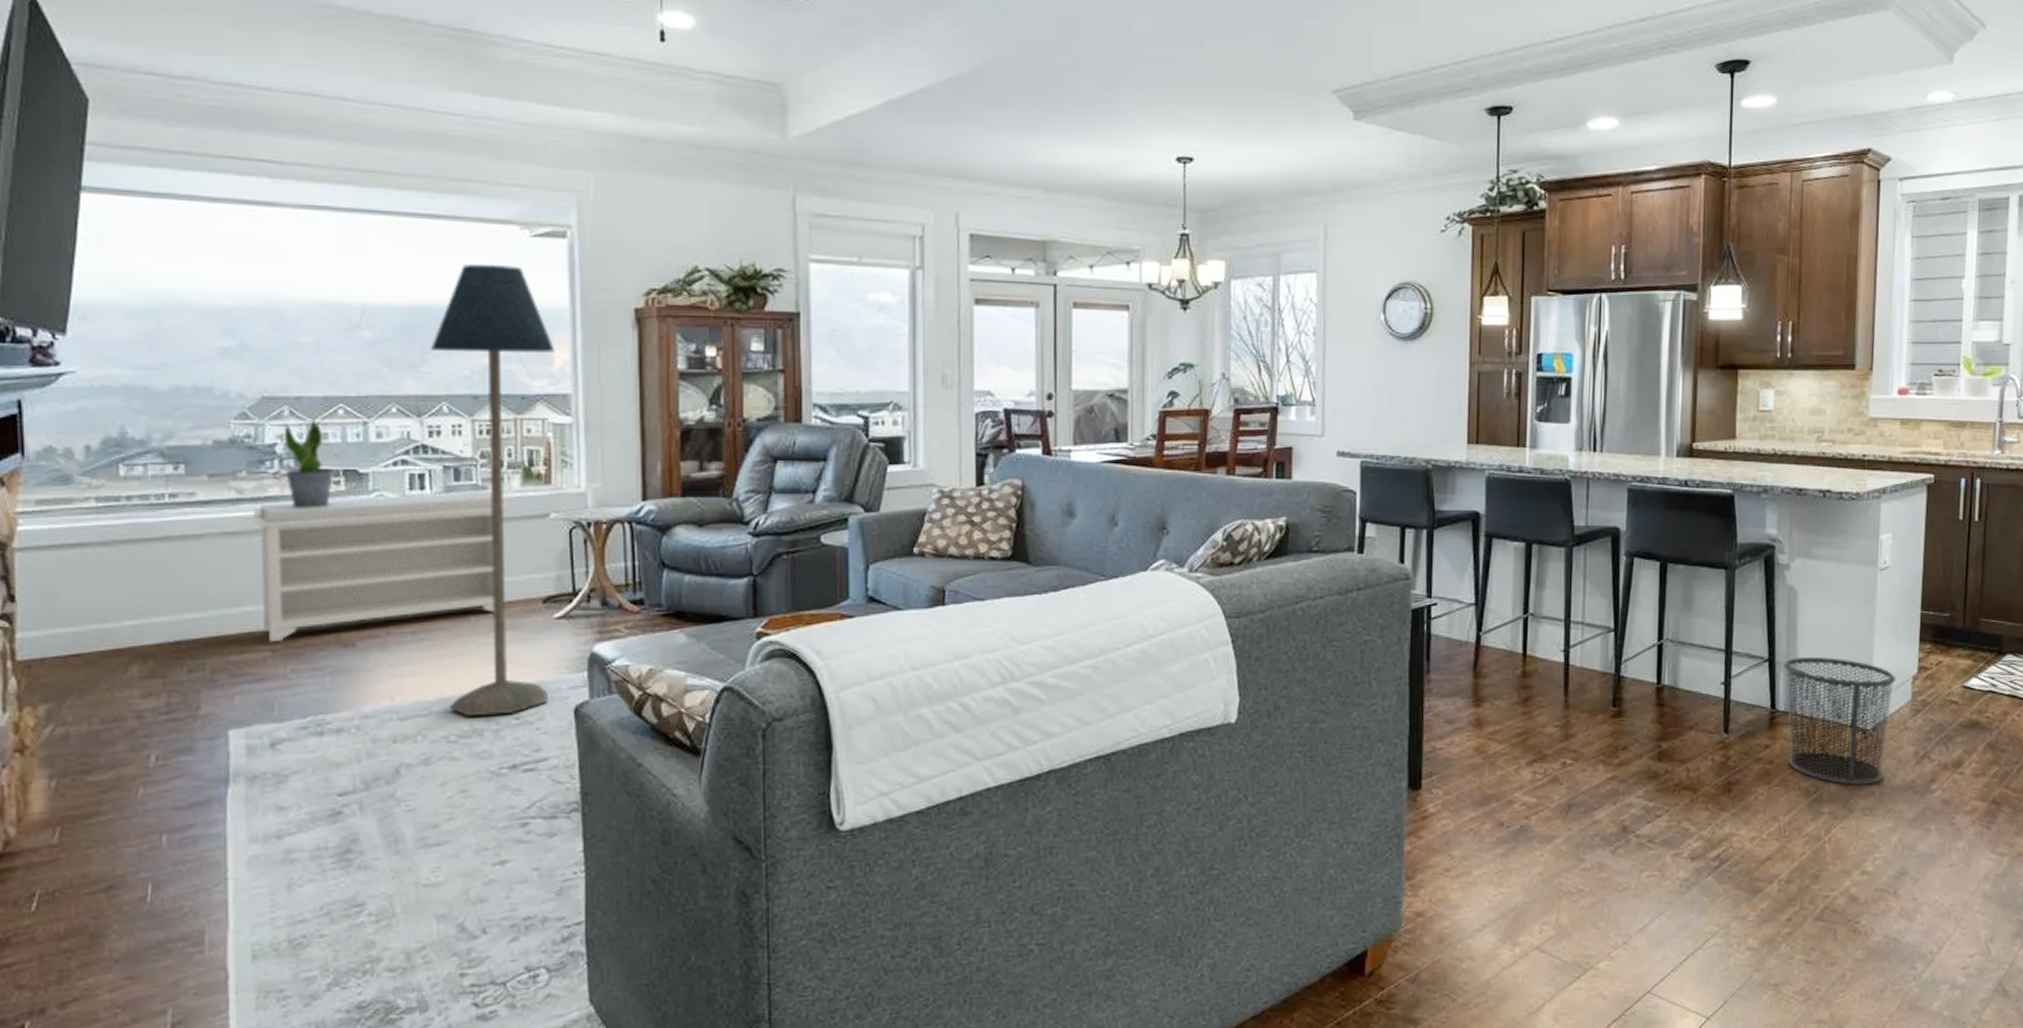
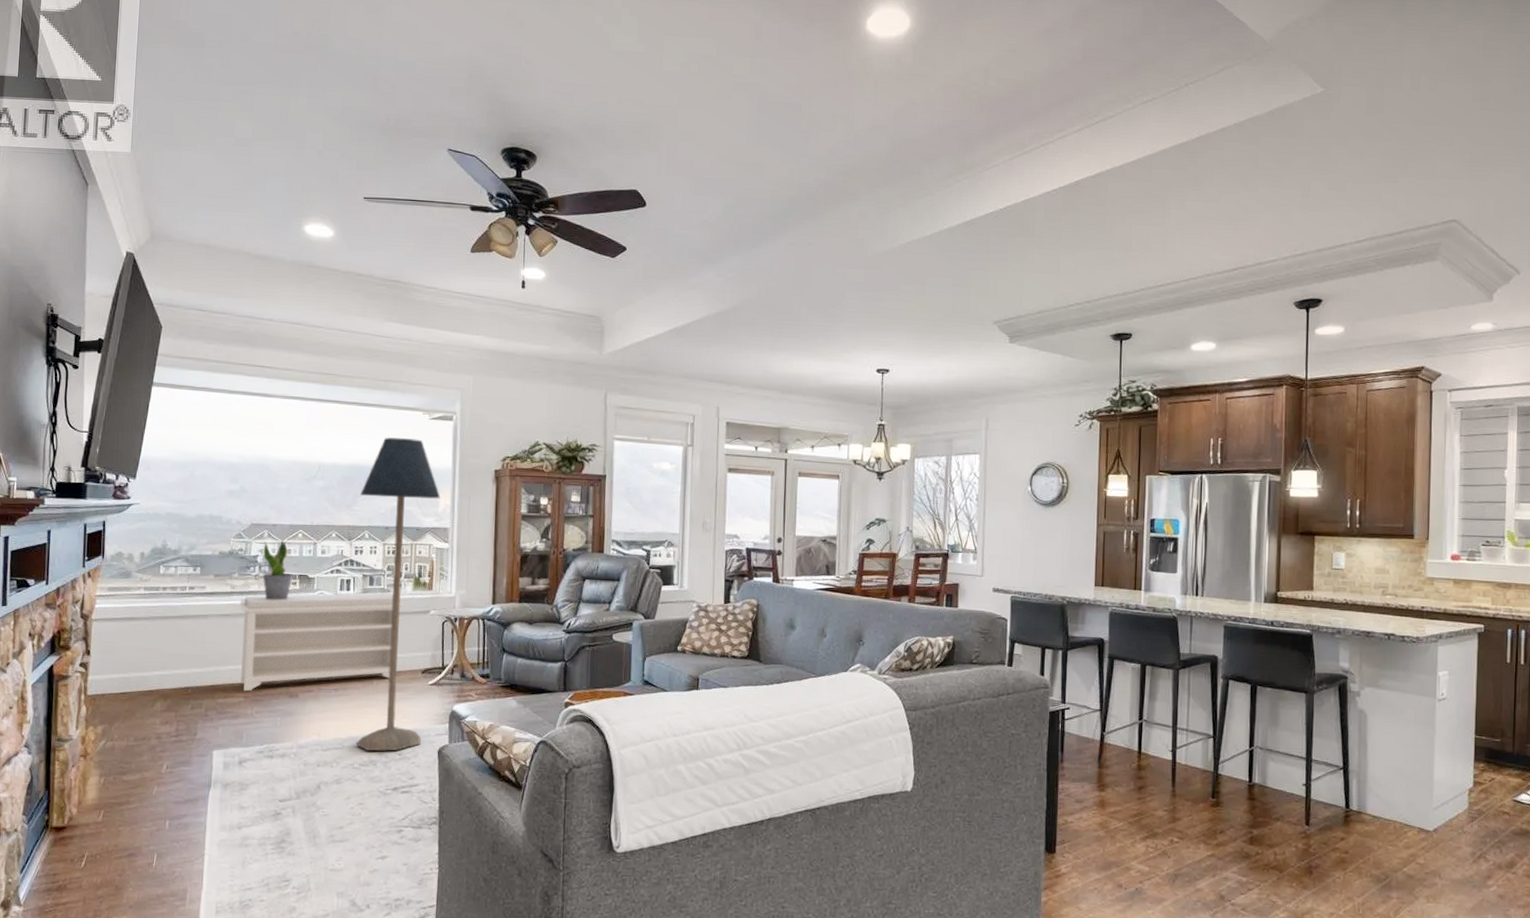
waste bin: present [1783,657,1896,785] -> none [1356,768,1454,877]

